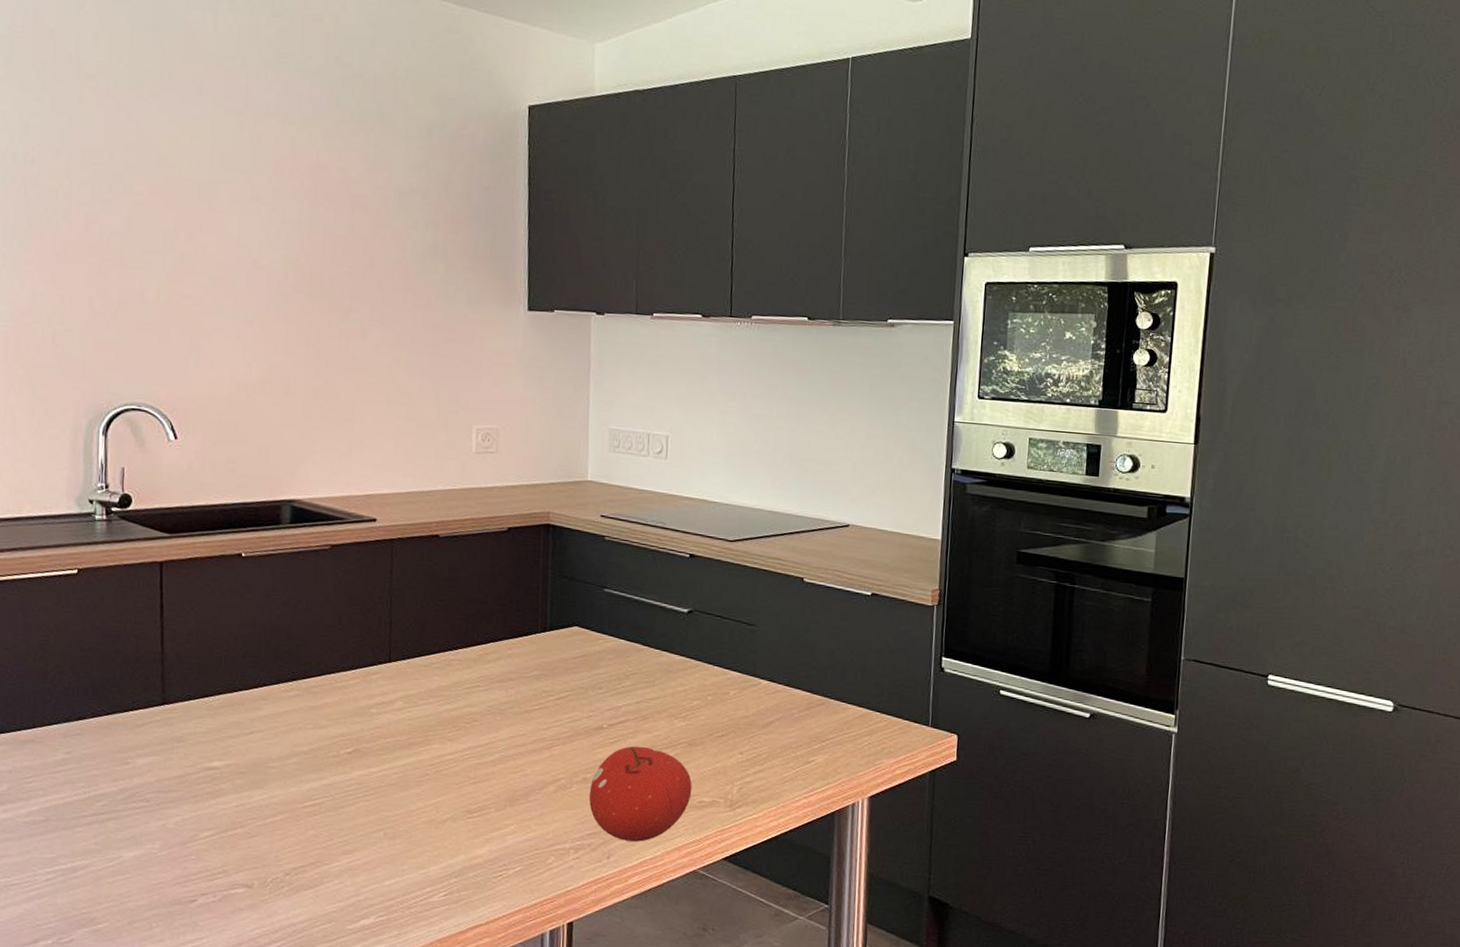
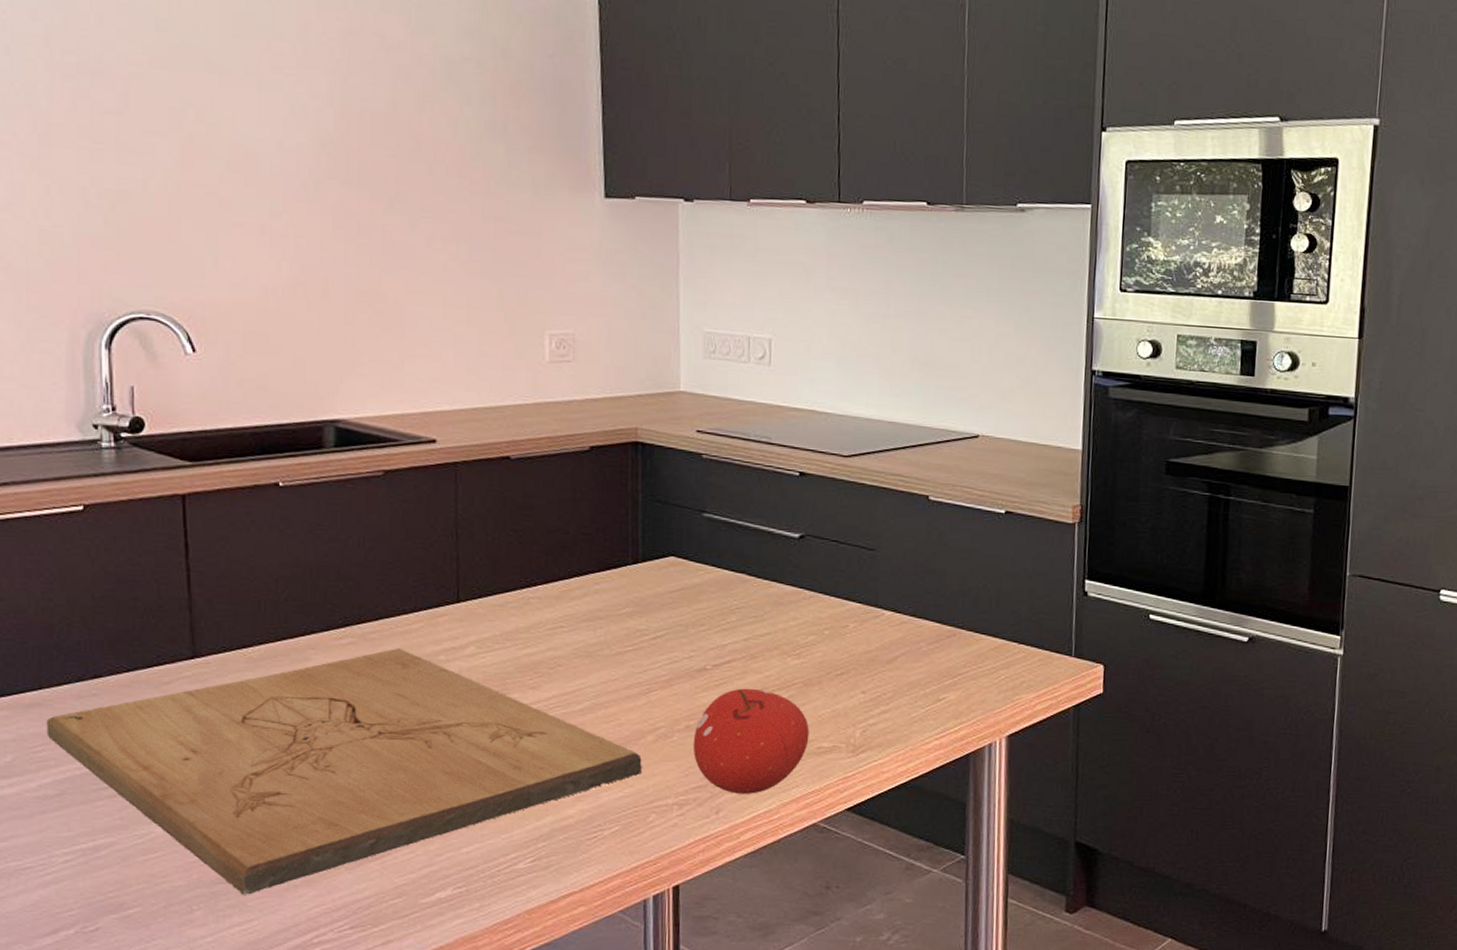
cutting board: none [37,701,544,916] -> present [46,649,642,895]

